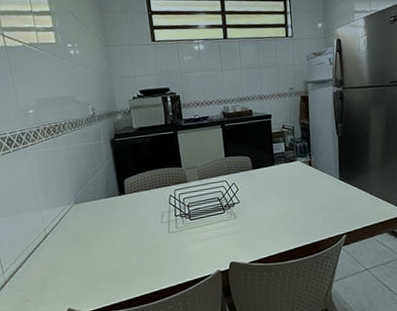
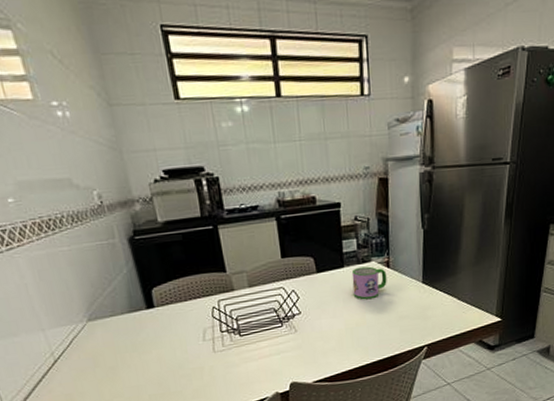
mug: none [281,165,310,193] -> present [351,266,387,300]

